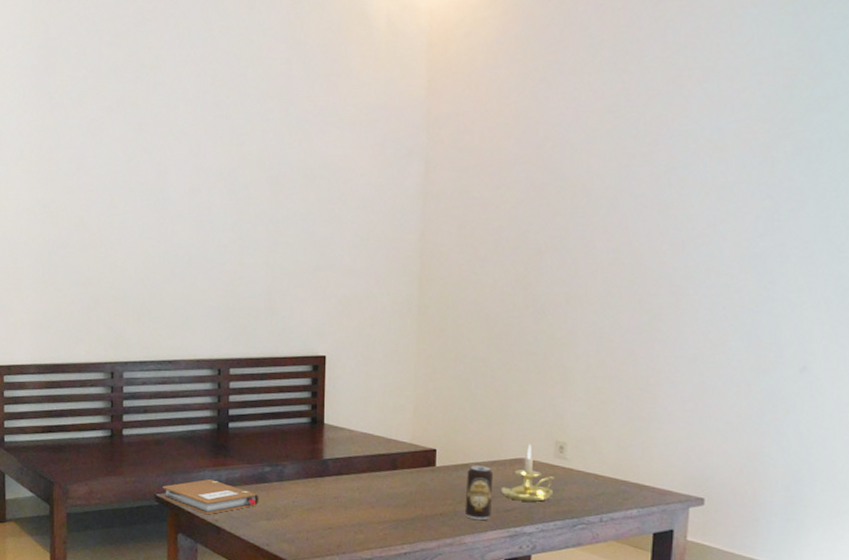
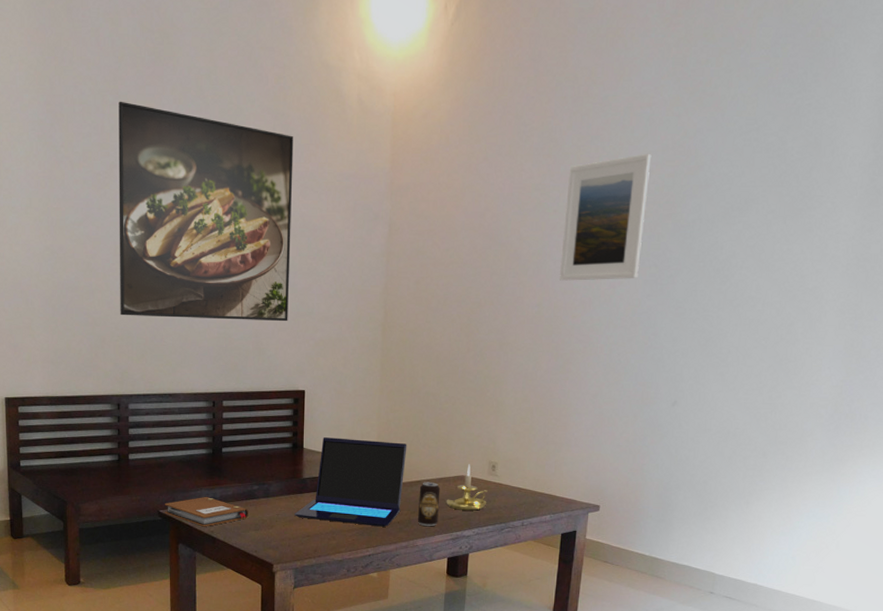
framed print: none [115,40,312,277] -> present [118,101,294,322]
laptop: none [314,411,451,519] -> present [294,437,407,527]
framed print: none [642,61,760,220] -> present [560,153,652,281]

